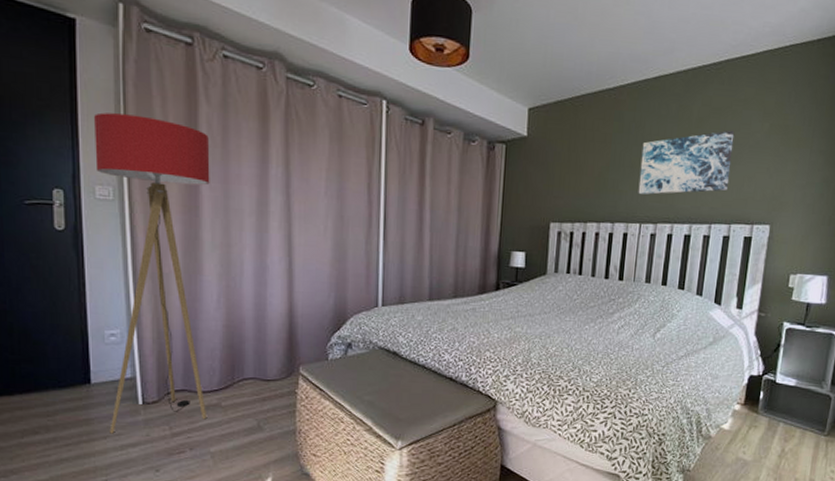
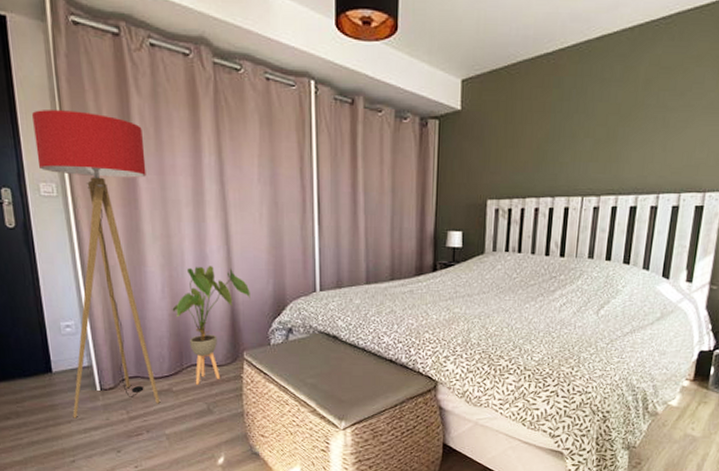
house plant: none [227,277,310,400] -> present [172,266,250,385]
wall art: present [638,130,735,195] -> none [579,90,686,167]

